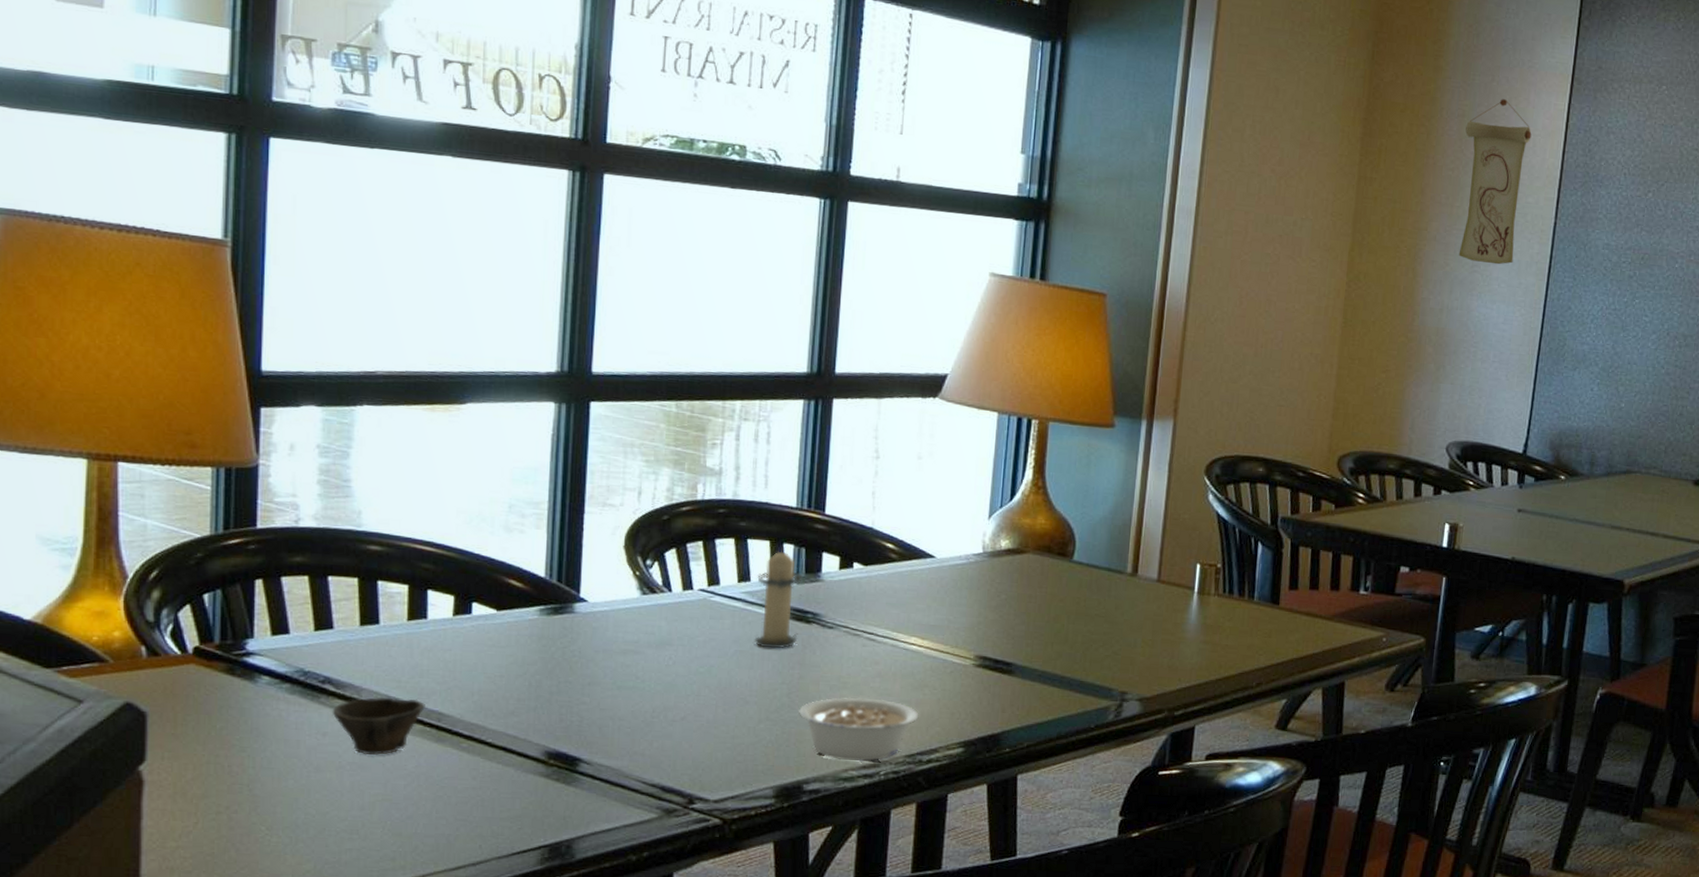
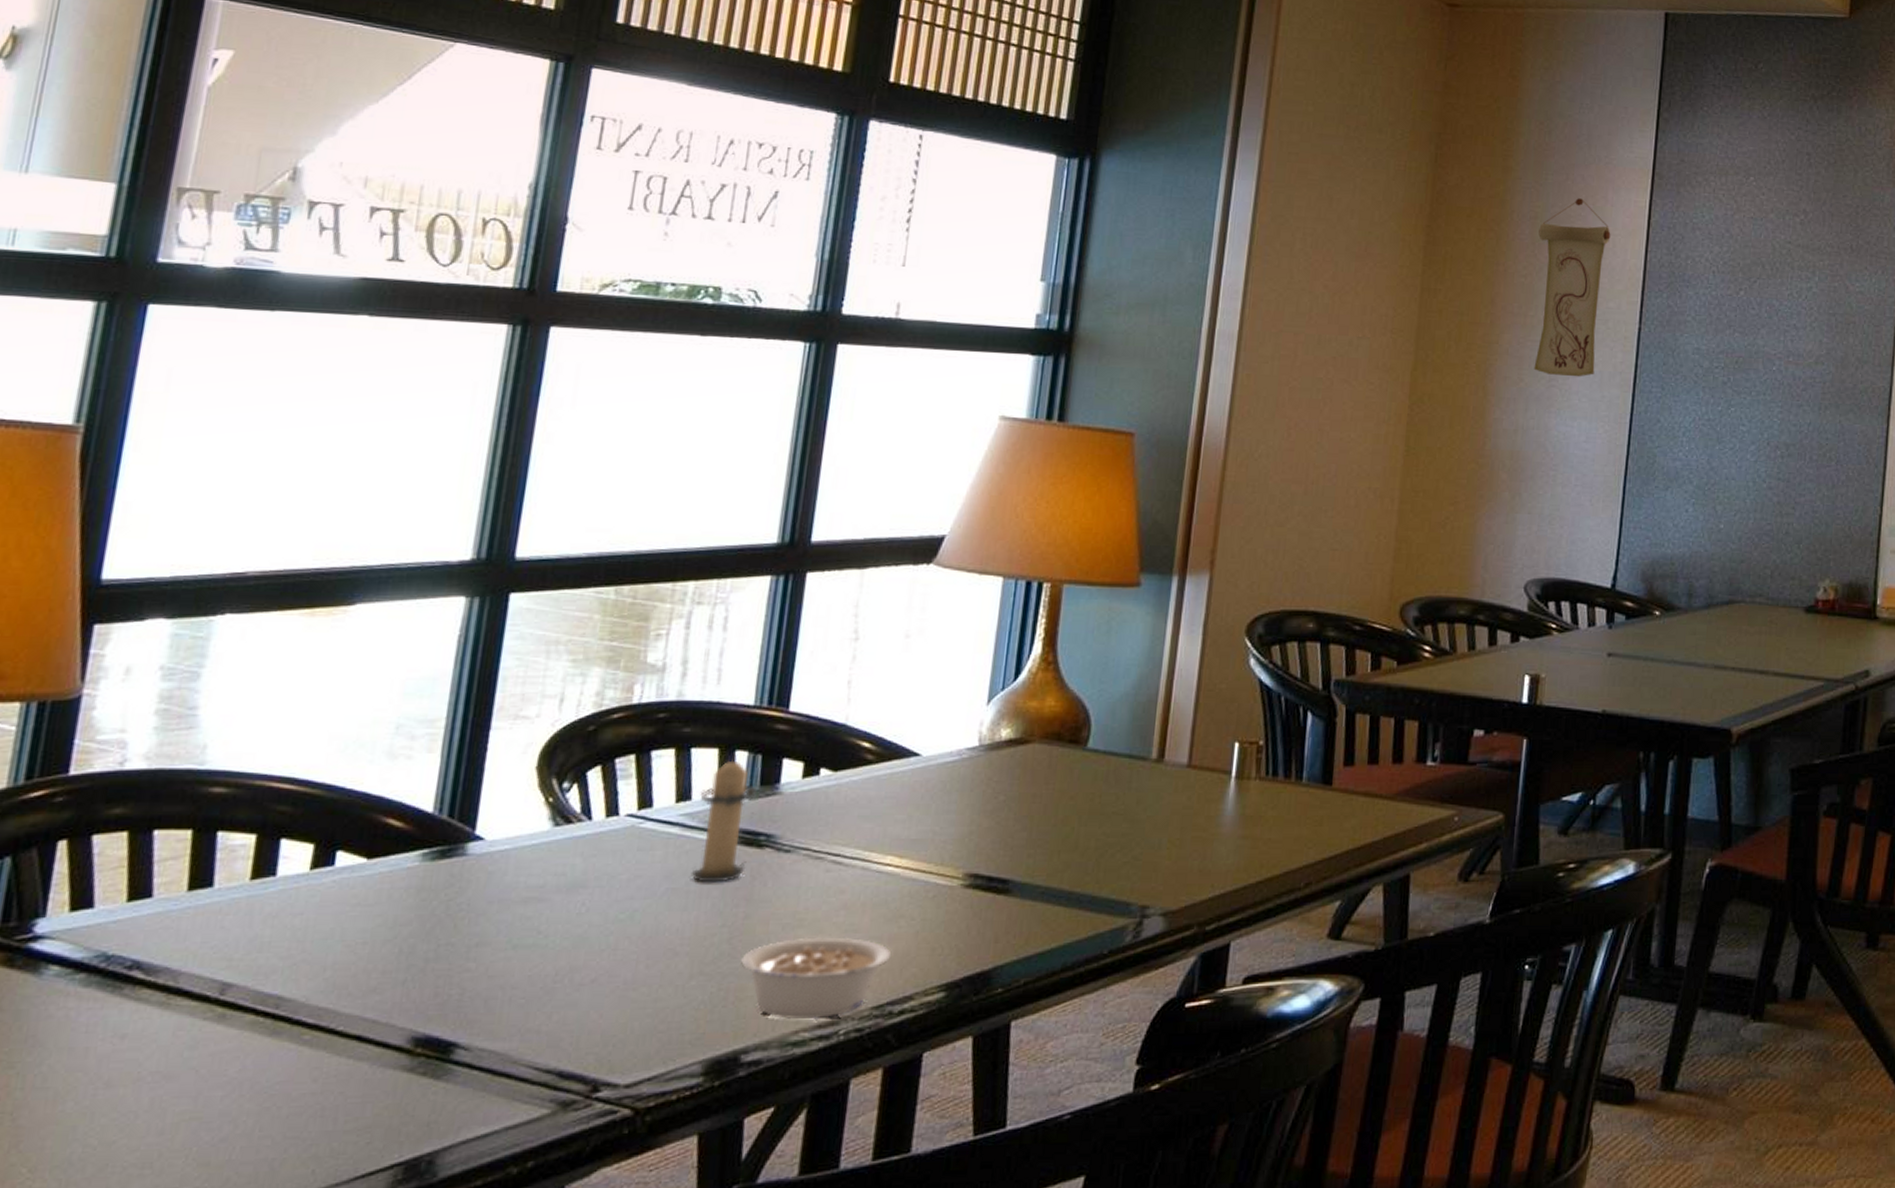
cup: present [332,697,425,755] -> none [136,981,261,1061]

